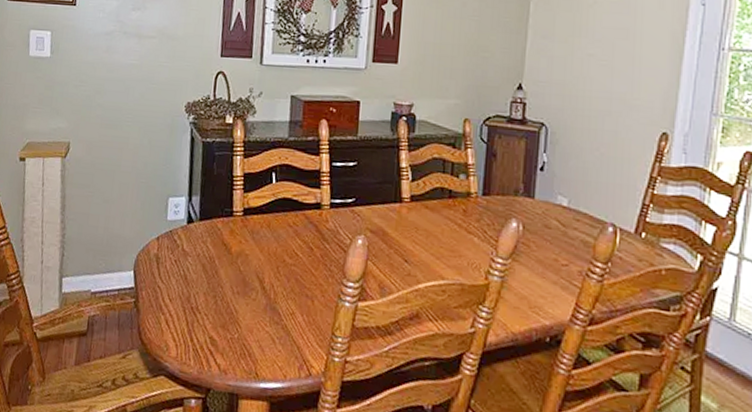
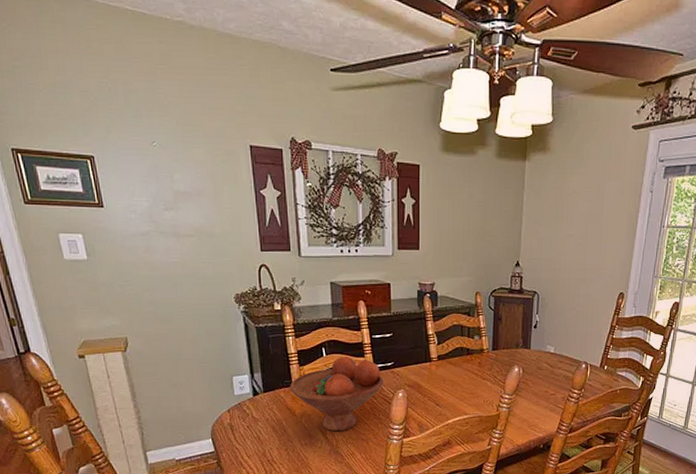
fruit bowl: none [229,184,341,282] -> present [290,356,384,432]

